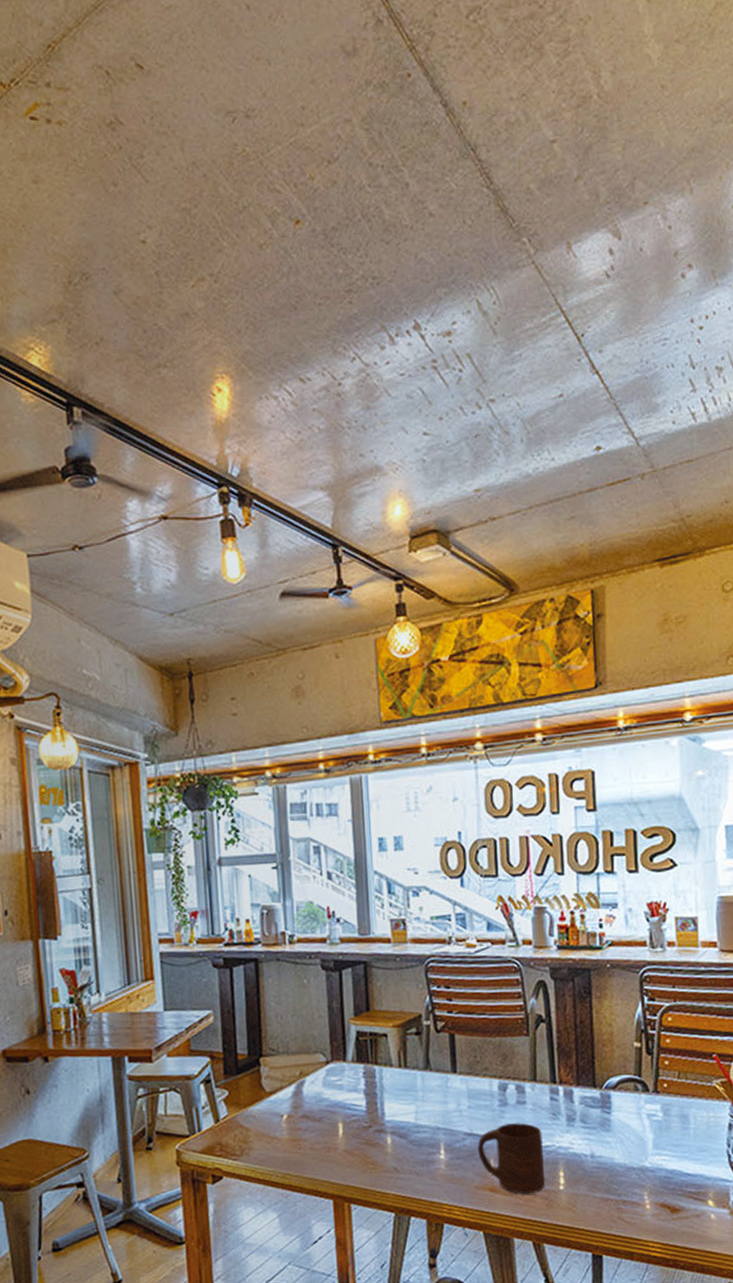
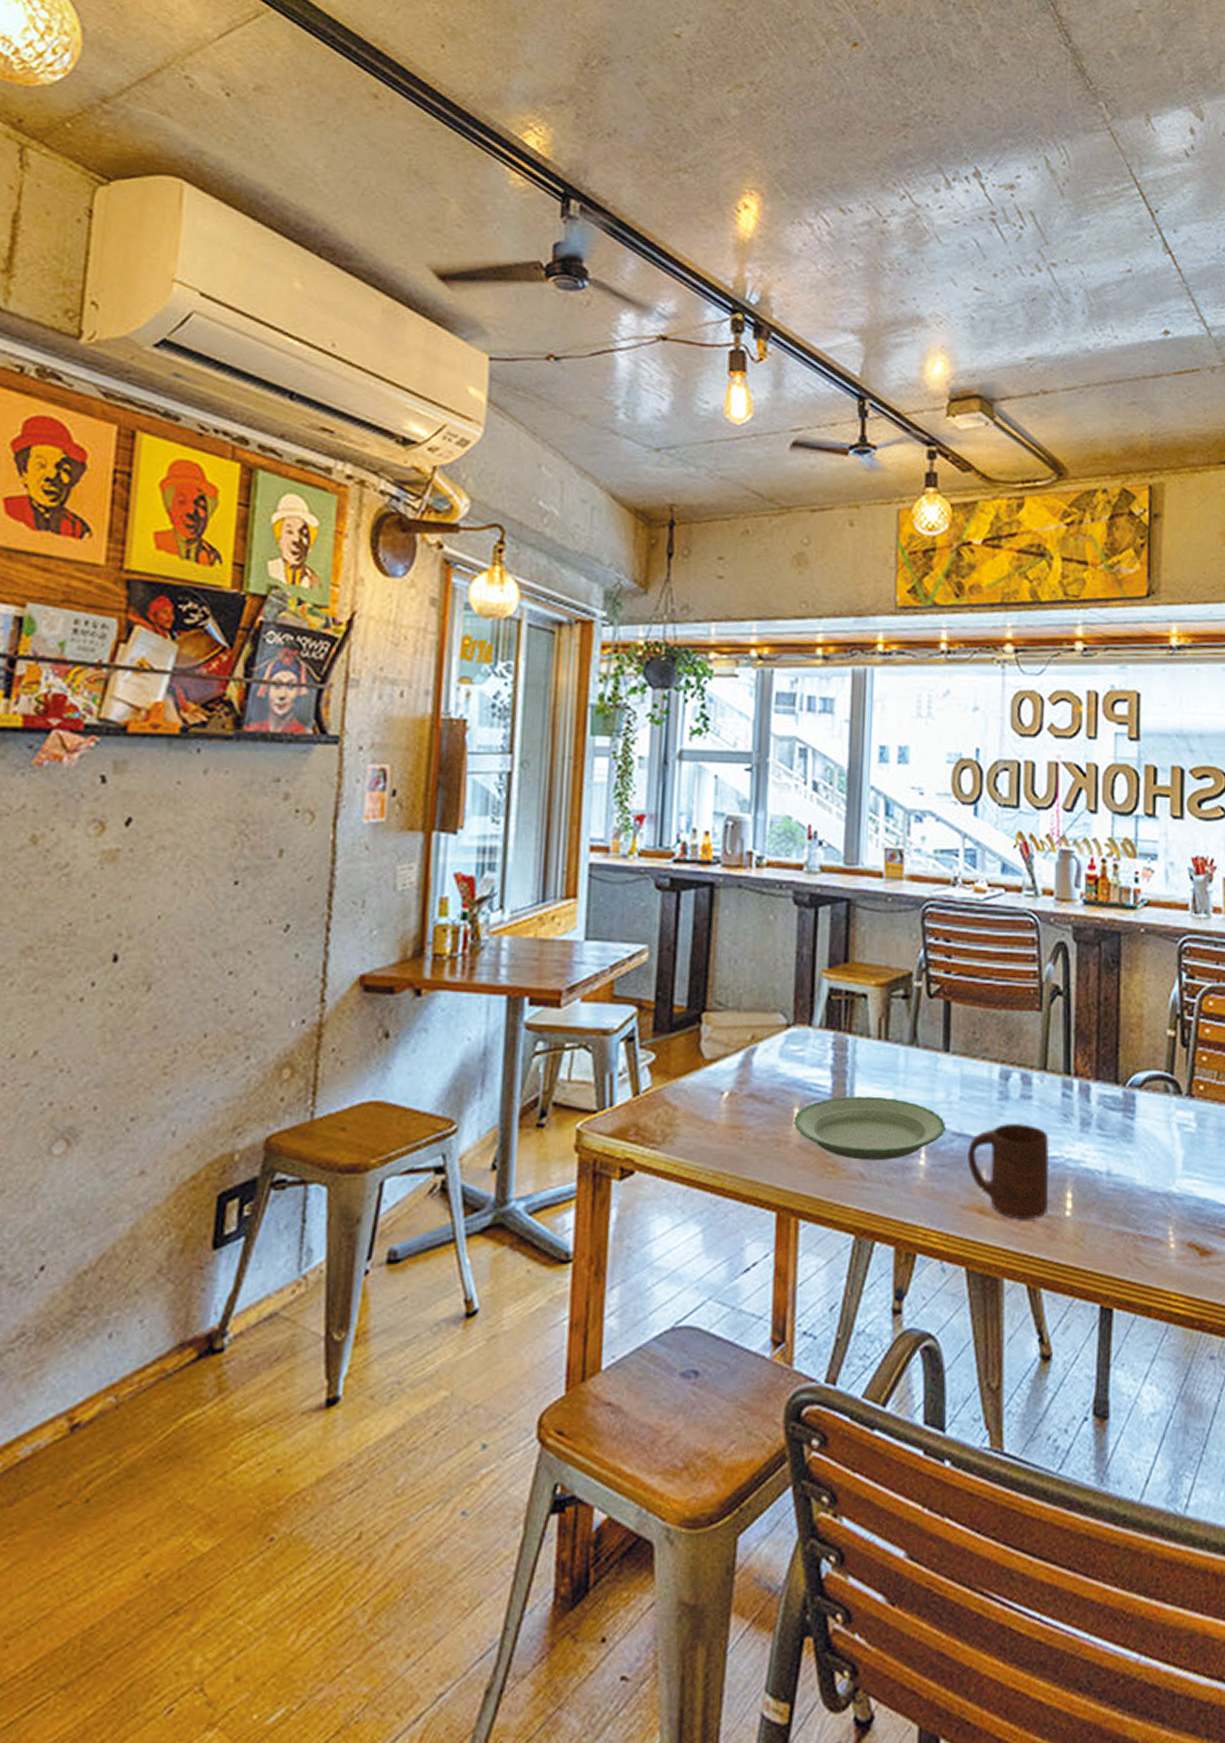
plate: none [339,1110,460,1158] -> present [793,1096,947,1160]

